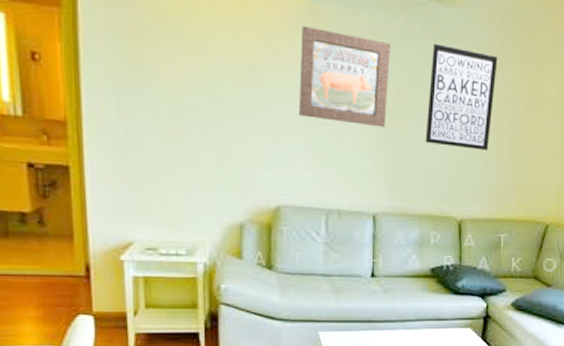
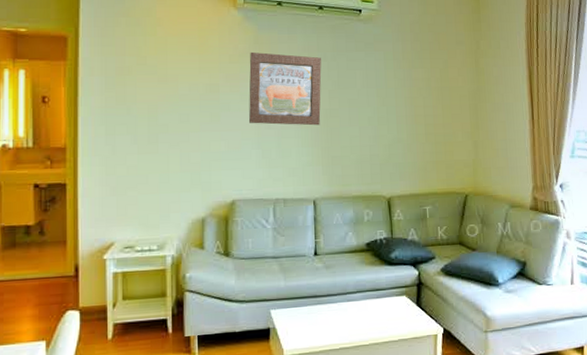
wall art: present [425,43,498,150] -> none [354,53,411,136]

